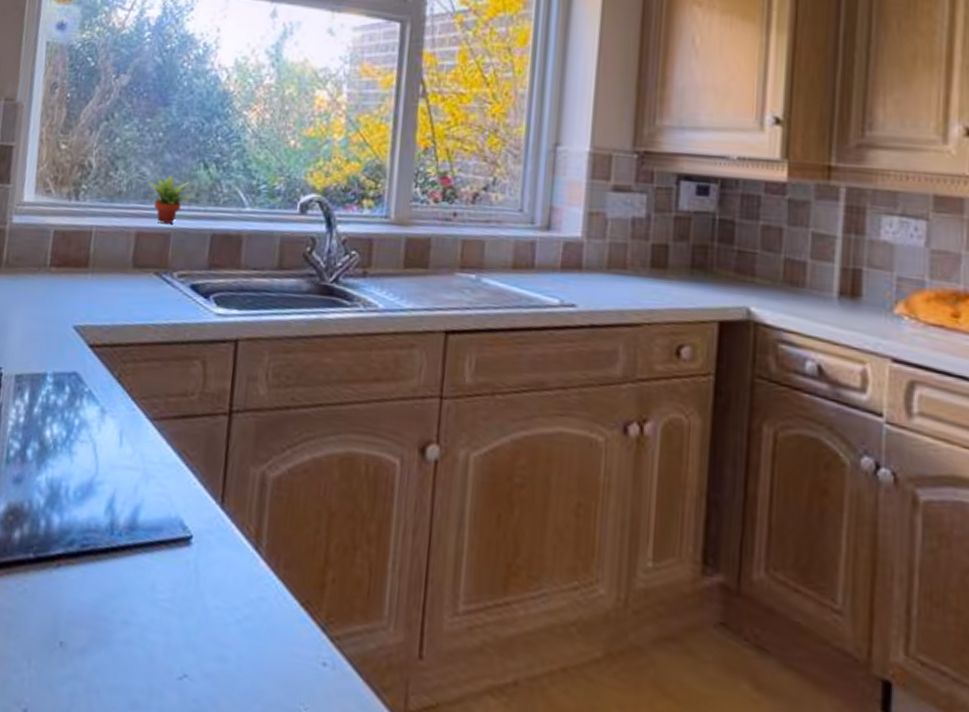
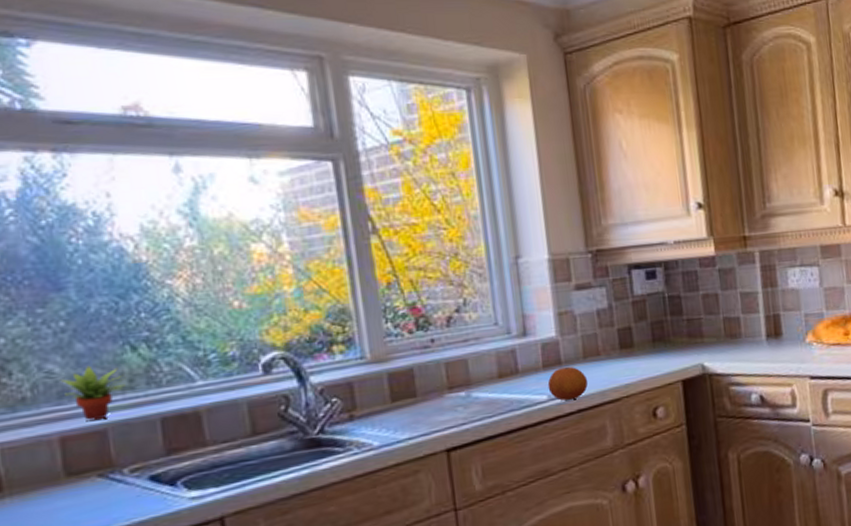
fruit: none [562,273,608,312] -> present [547,366,589,401]

